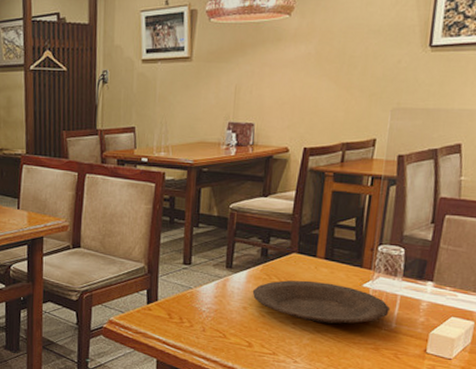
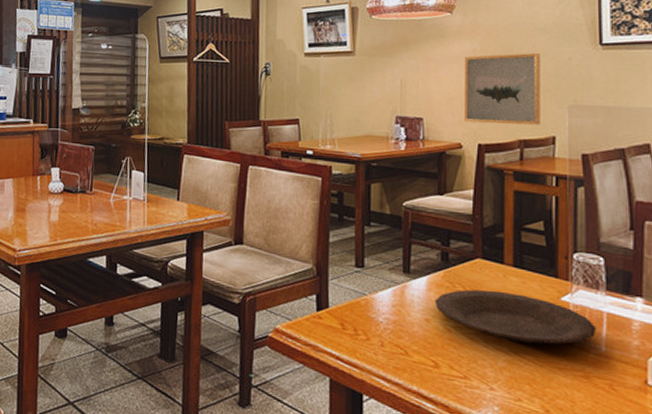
wall art: none [293,56,372,128] -> present [464,53,540,125]

